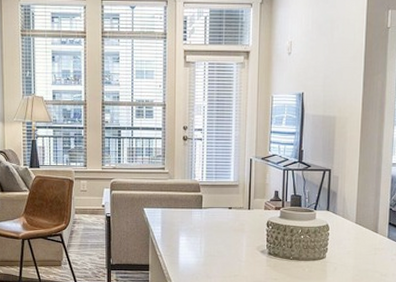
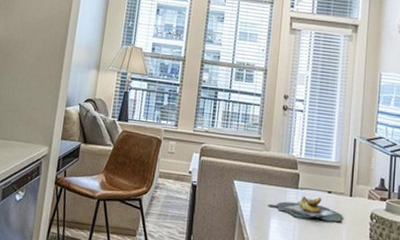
banana bunch: none [176,214,243,233] -> present [268,196,343,222]

